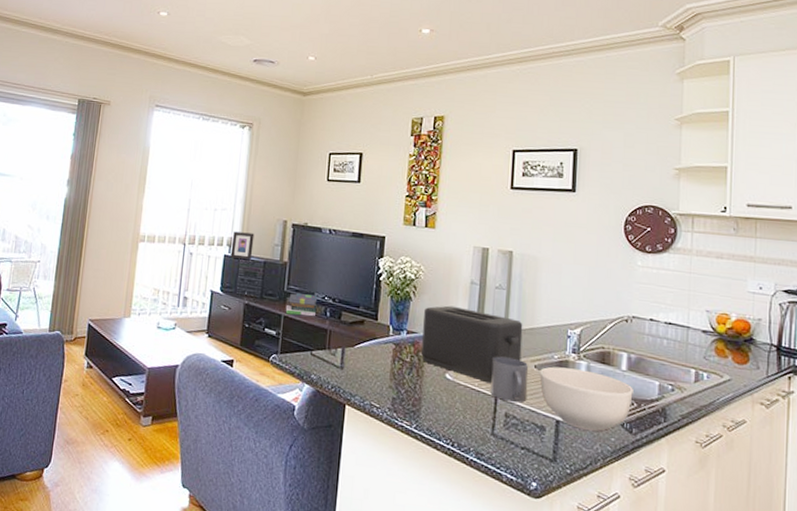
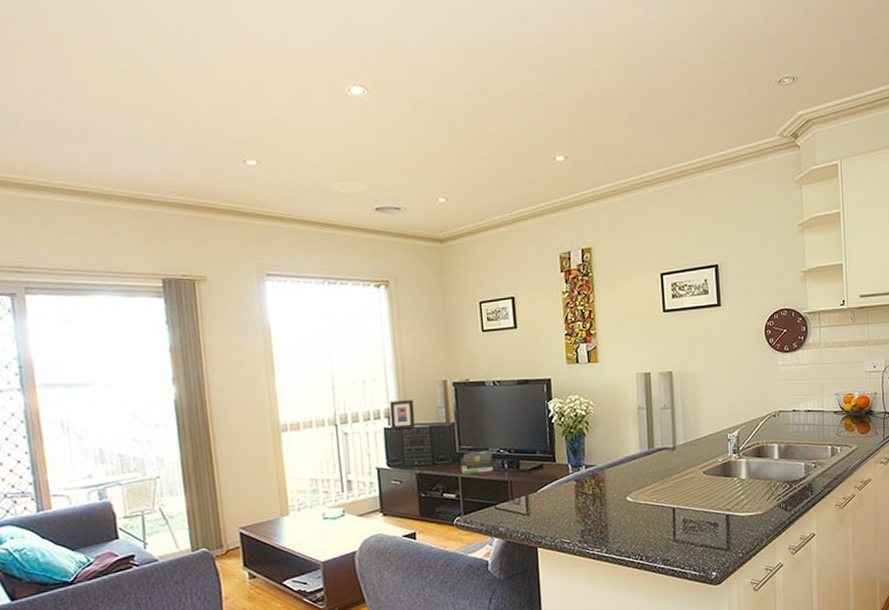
toaster: present [421,305,523,382] -> none [599,433,691,496]
mug: present [490,356,529,402] -> none [666,469,700,509]
bowl: present [539,366,633,433] -> none [708,466,786,518]

